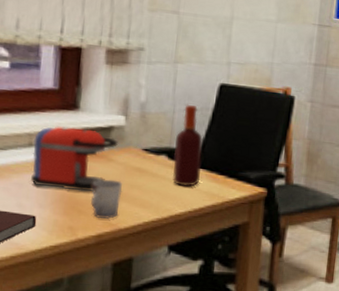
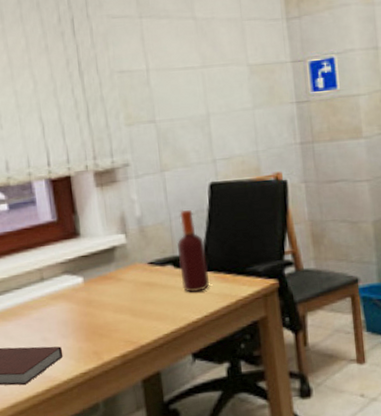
coffee maker: present [31,126,118,192] -> none [44,253,123,317]
cup: present [90,179,122,219] -> none [107,298,137,339]

